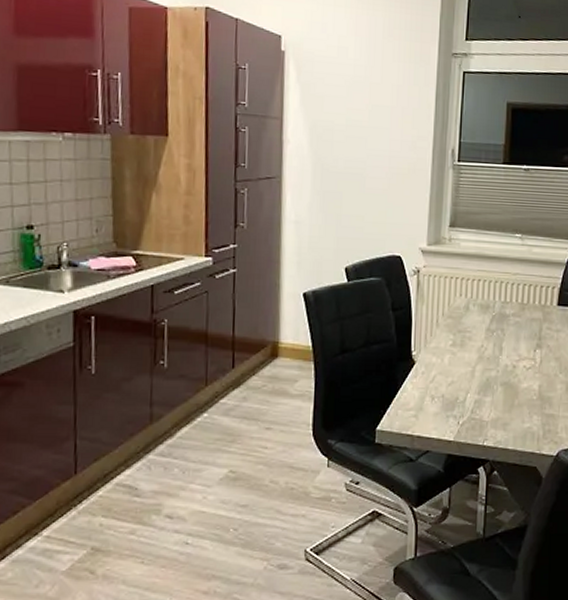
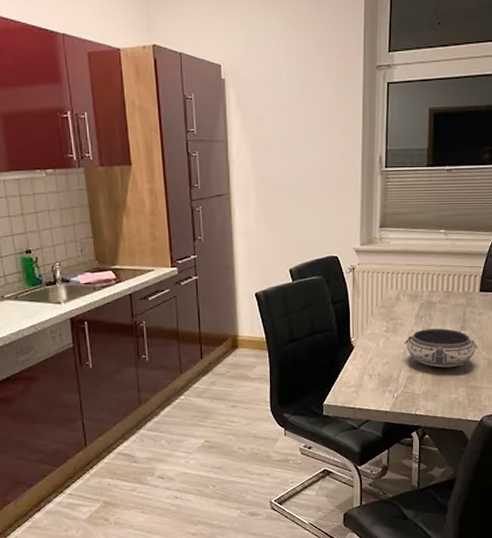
bowl: none [473,345,556,391] -> present [405,328,479,368]

